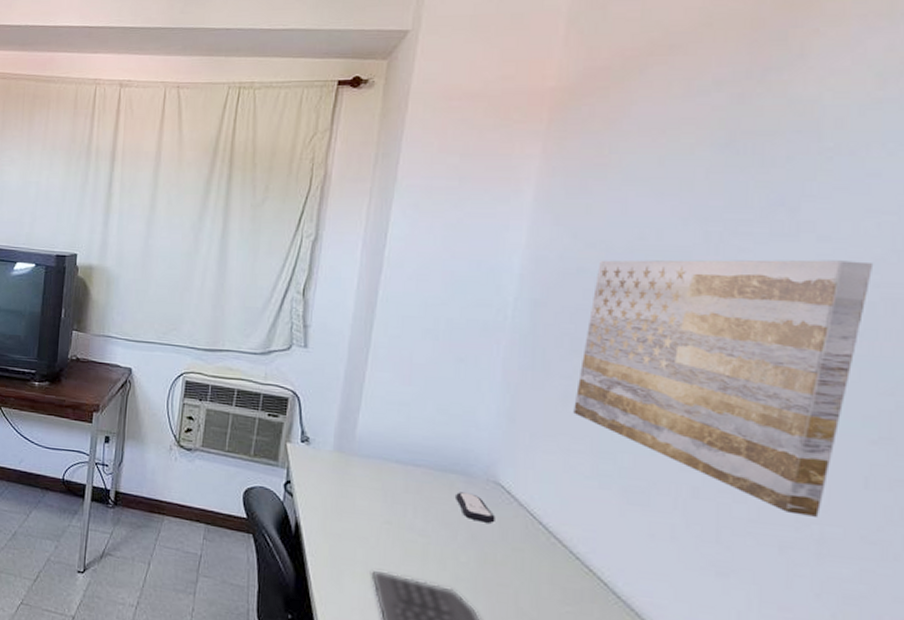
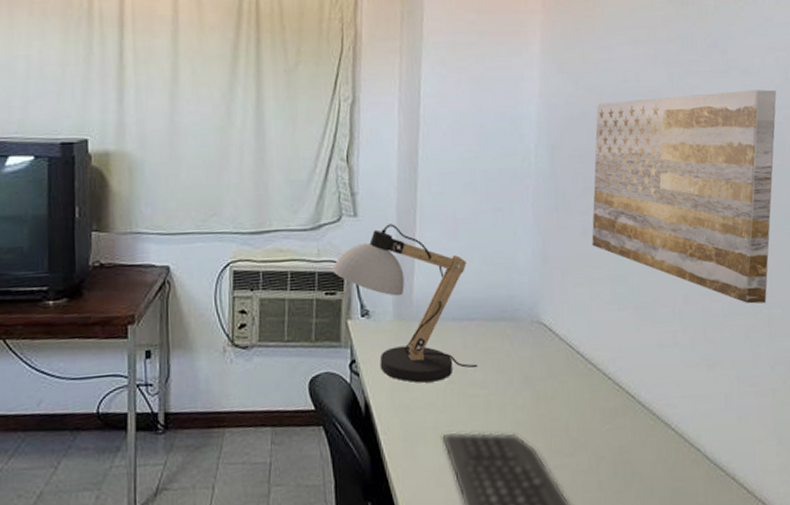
desk lamp: none [277,359,419,519] -> present [332,224,478,383]
remote control: present [456,492,495,523] -> none [507,337,542,363]

